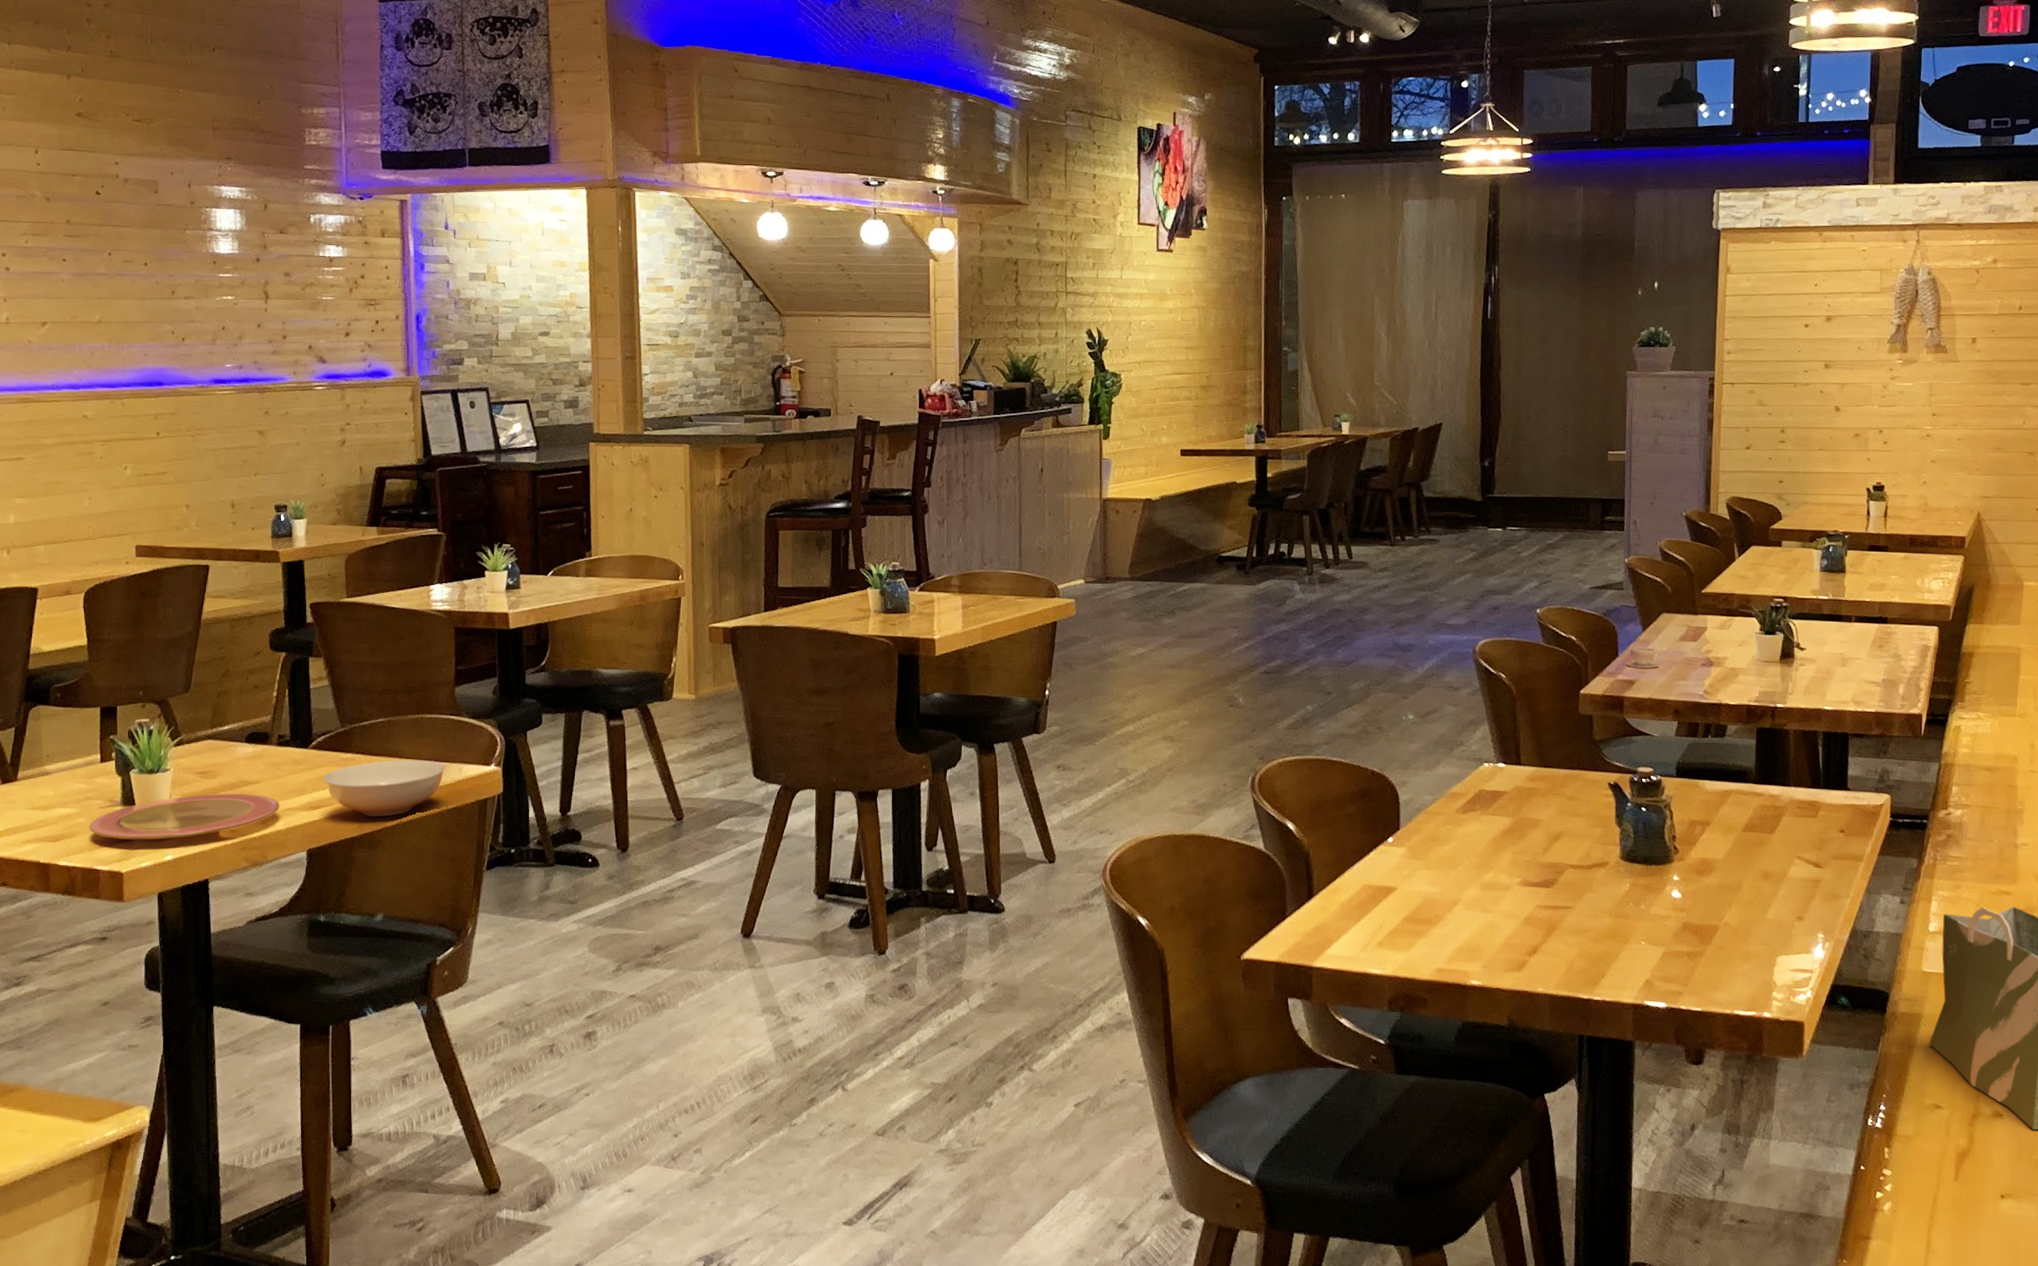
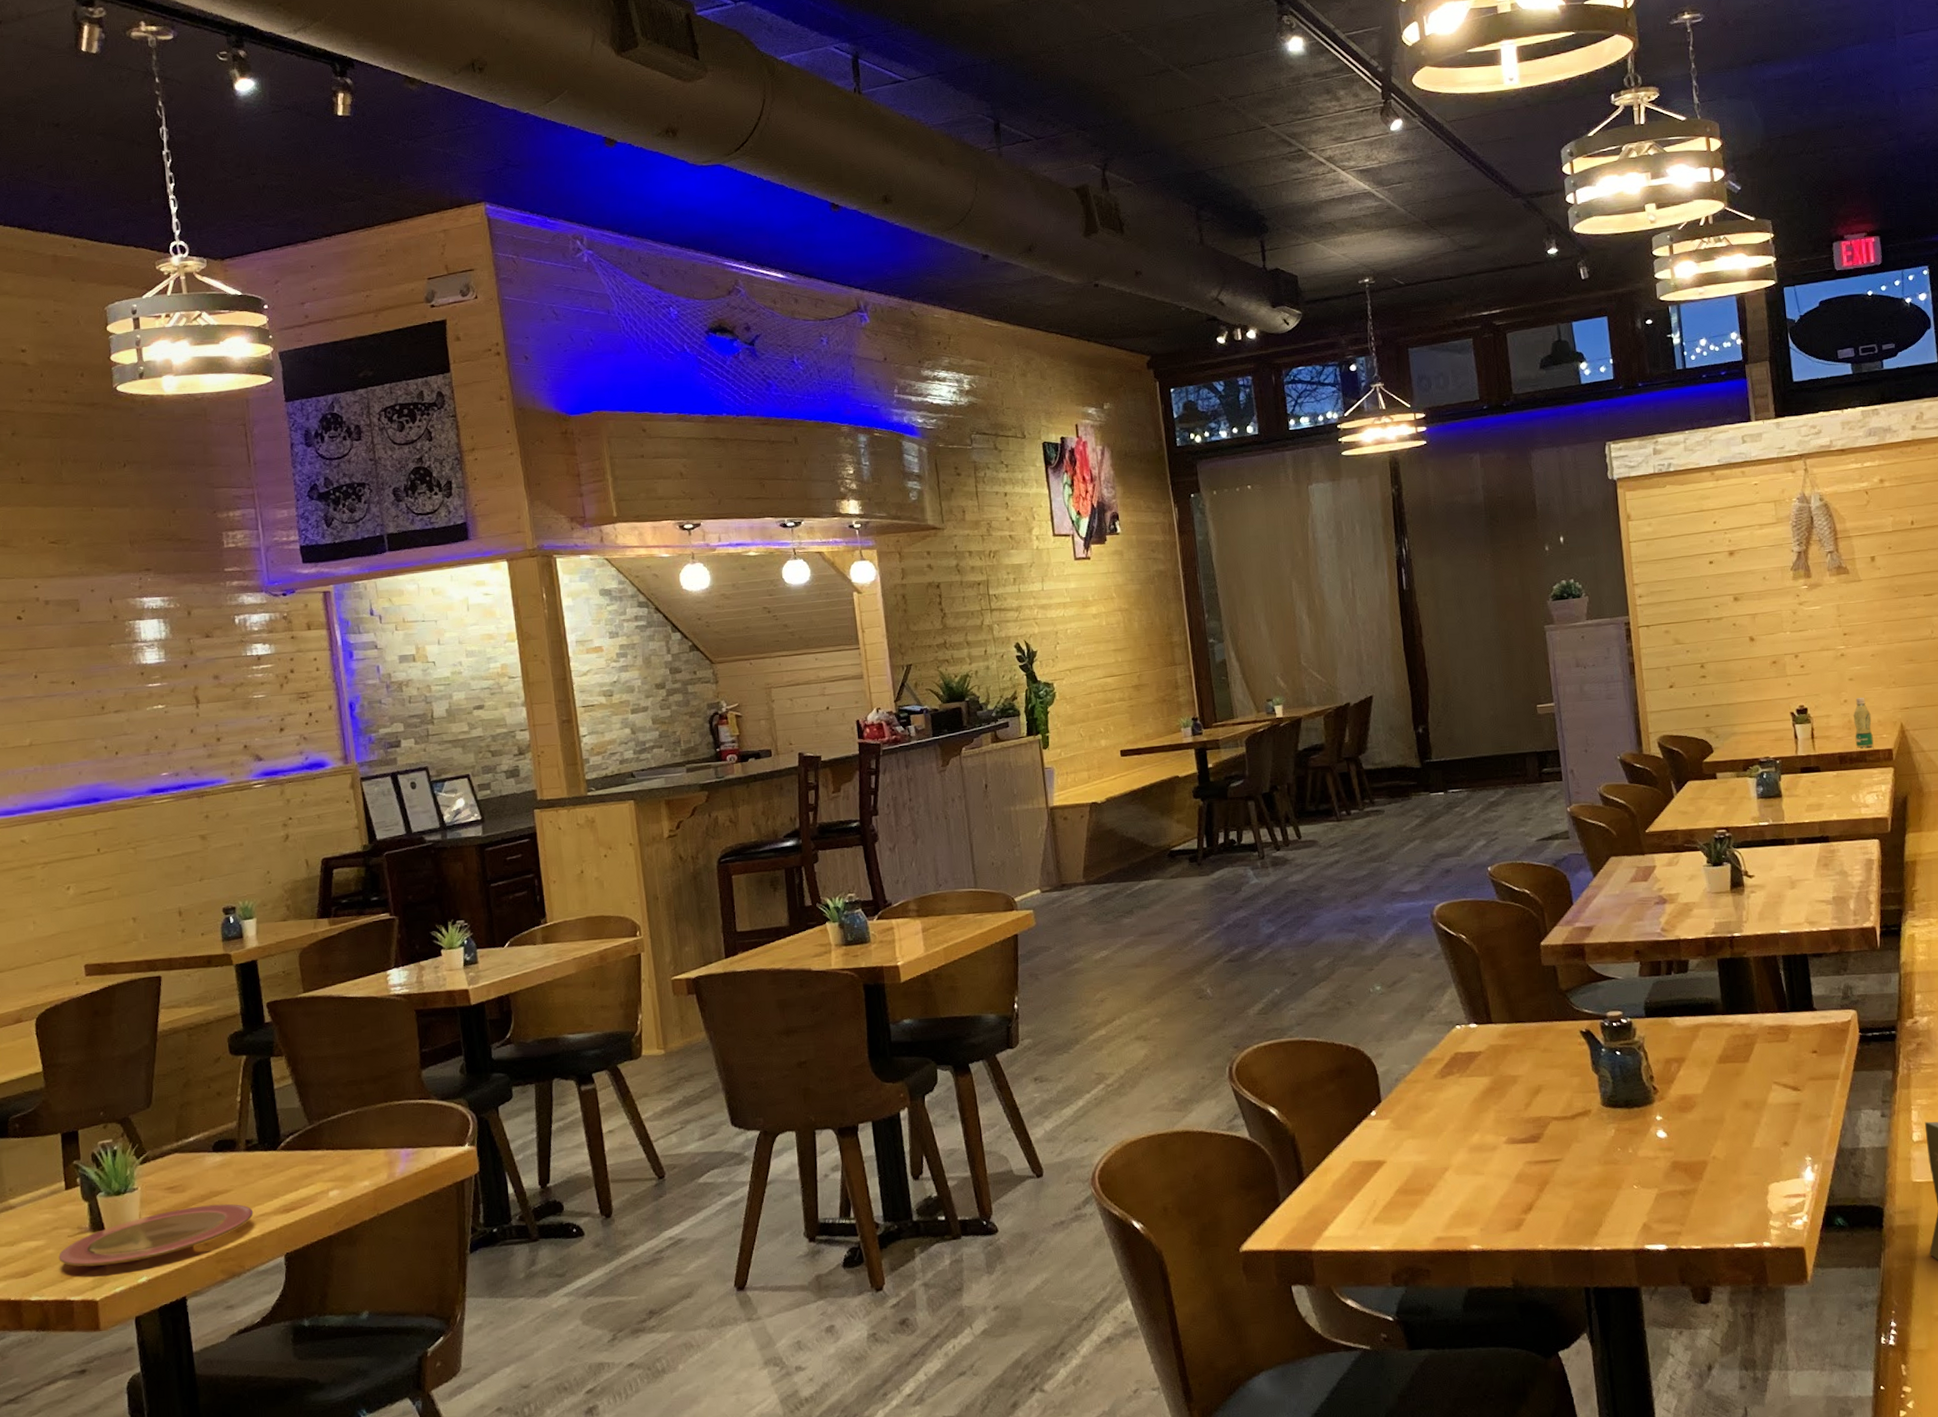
bowl: present [322,760,445,817] -> none [294,1148,418,1212]
teacup: present [1627,647,1661,668] -> none [1582,892,1615,914]
bottle: none [1928,481,1949,536] -> present [1853,698,1874,750]

